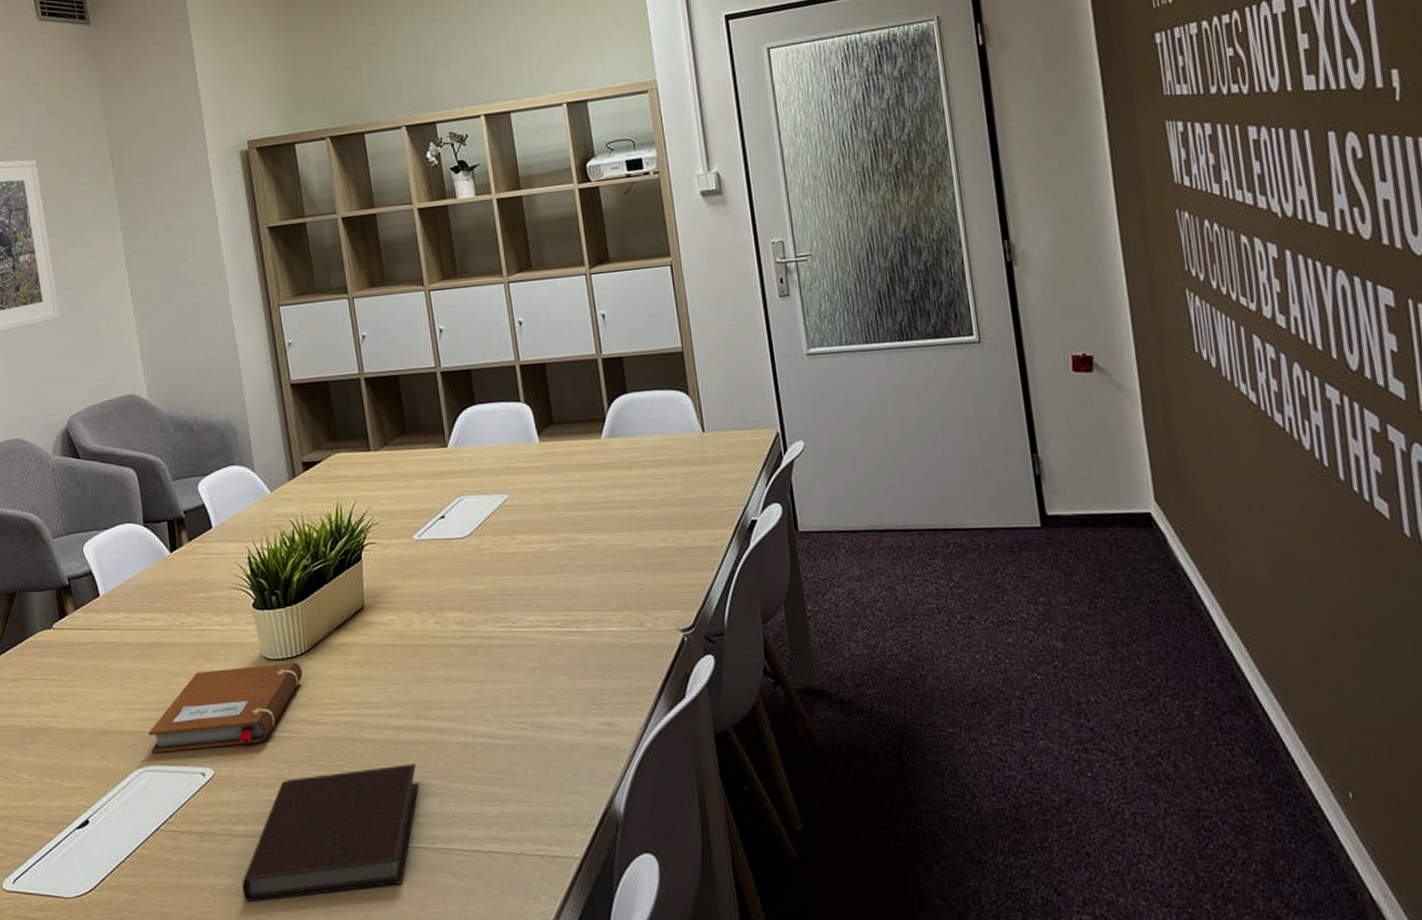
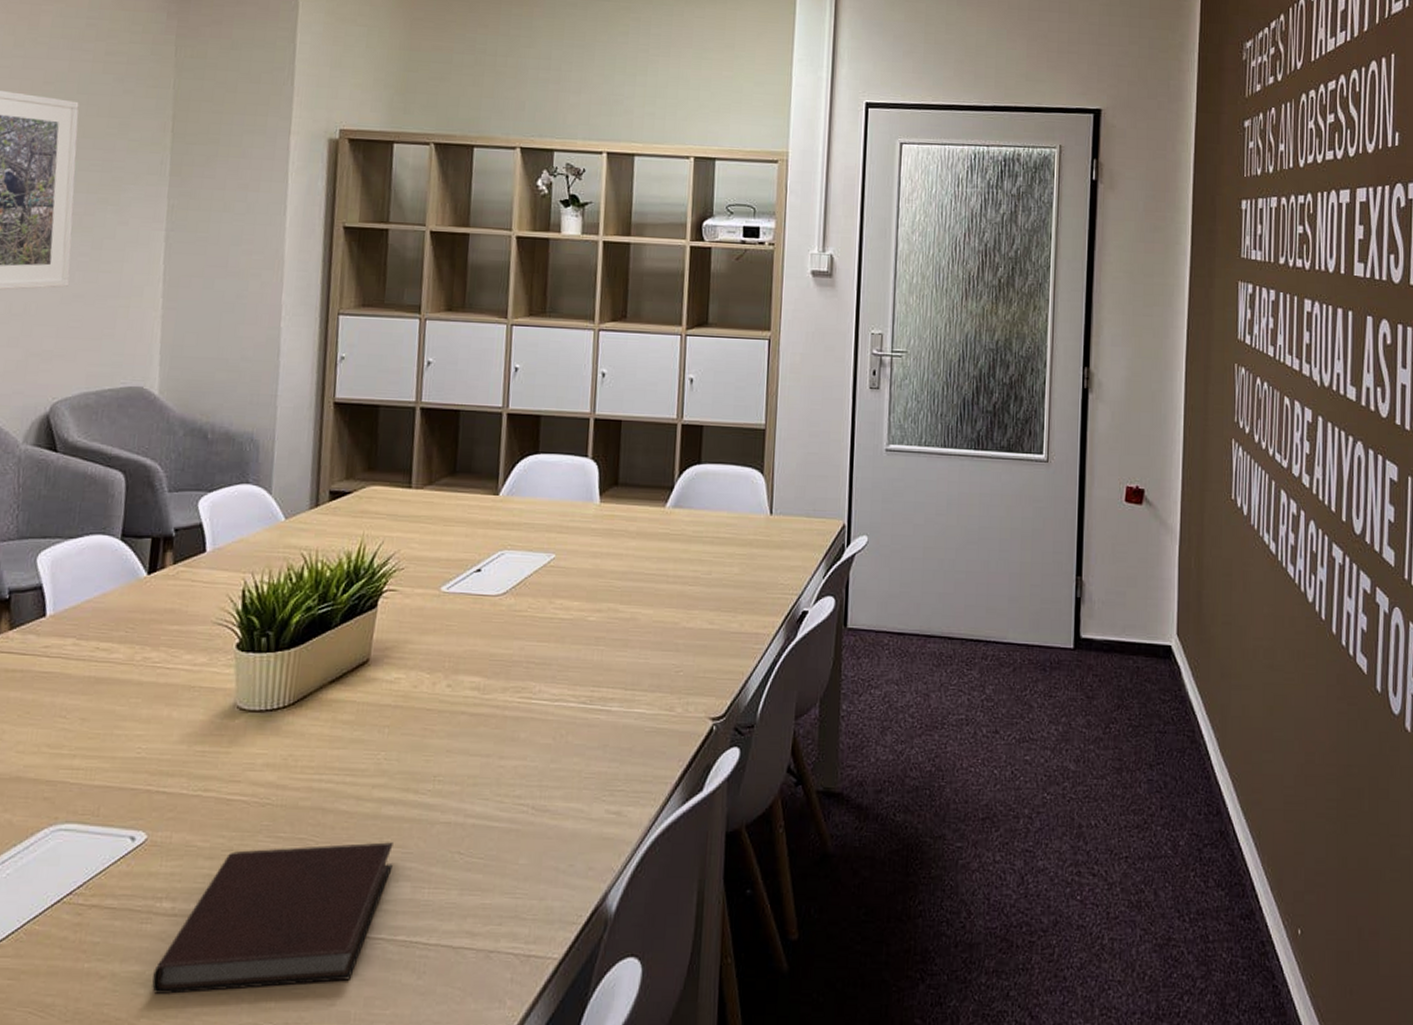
notebook: present [148,662,303,753] -> none [71,715,281,809]

